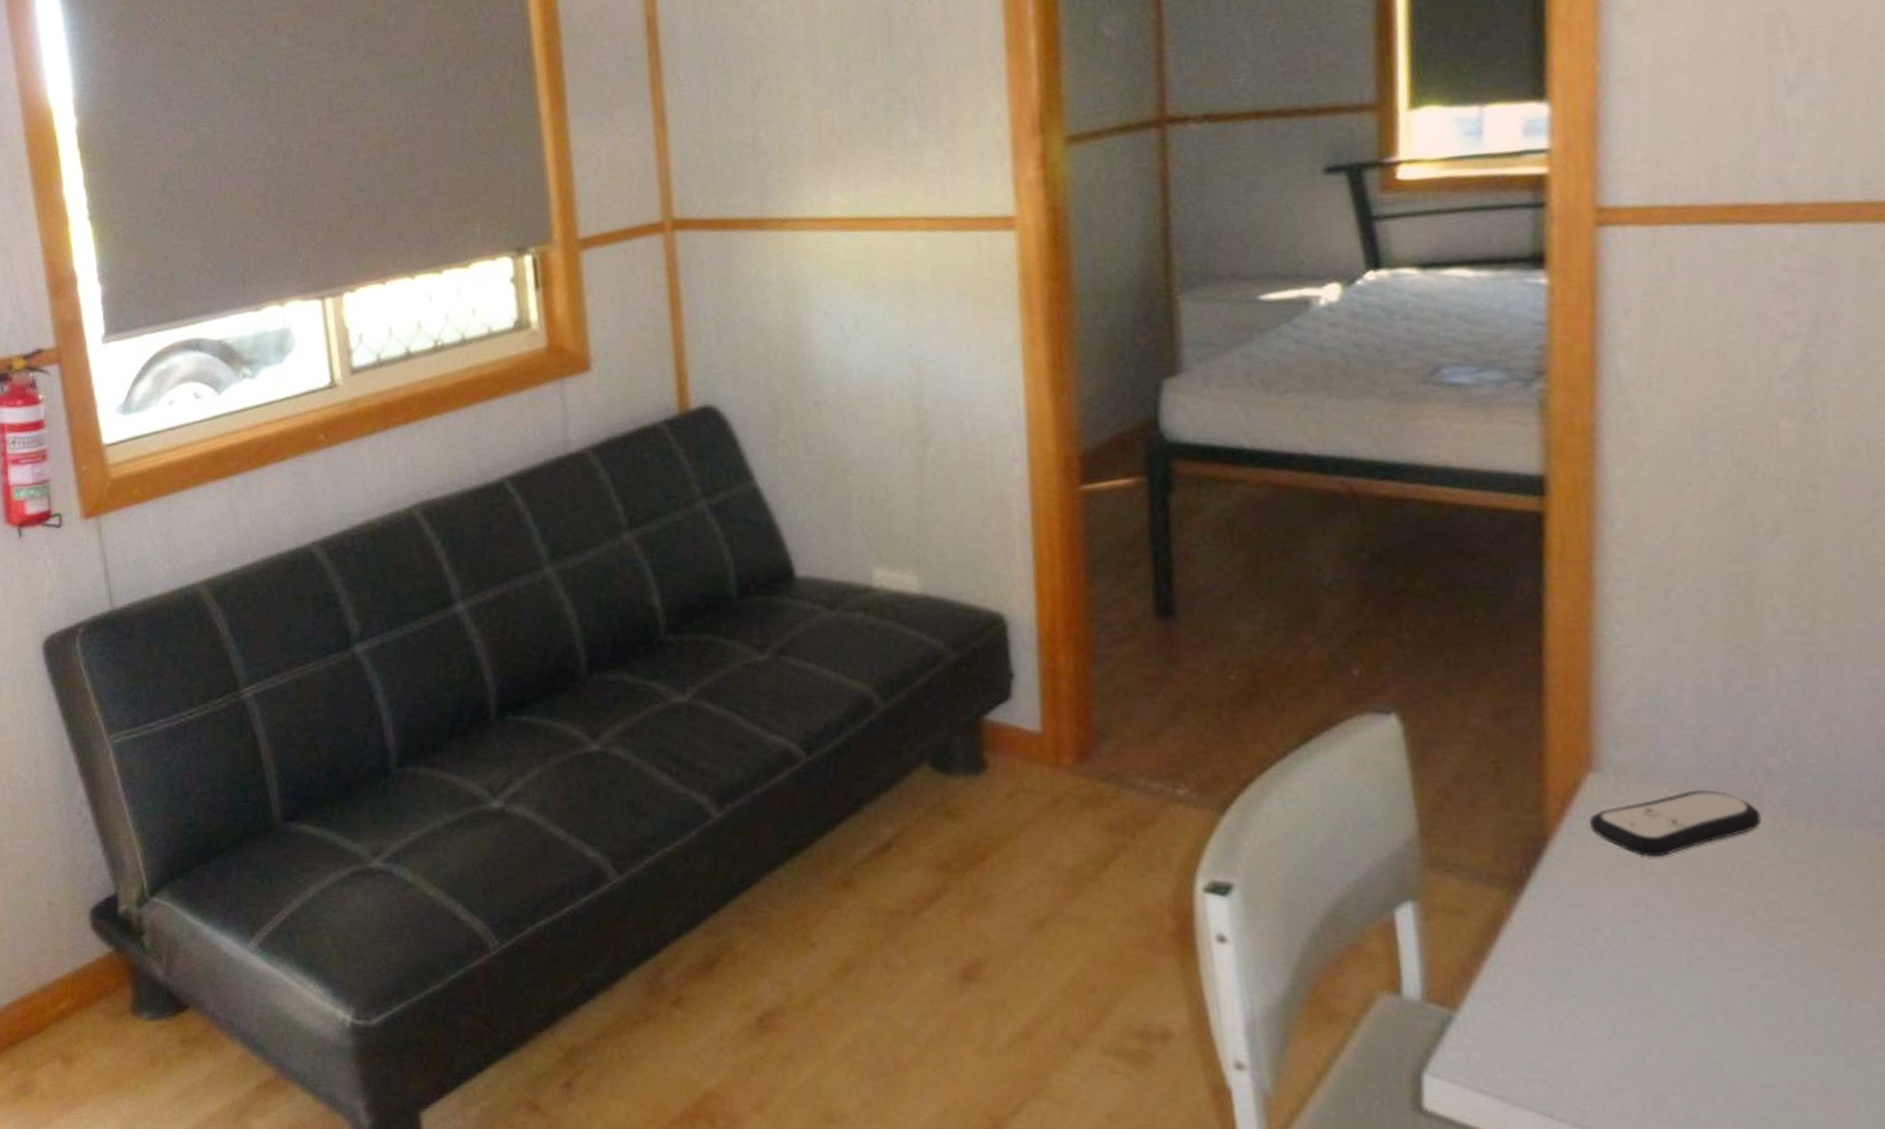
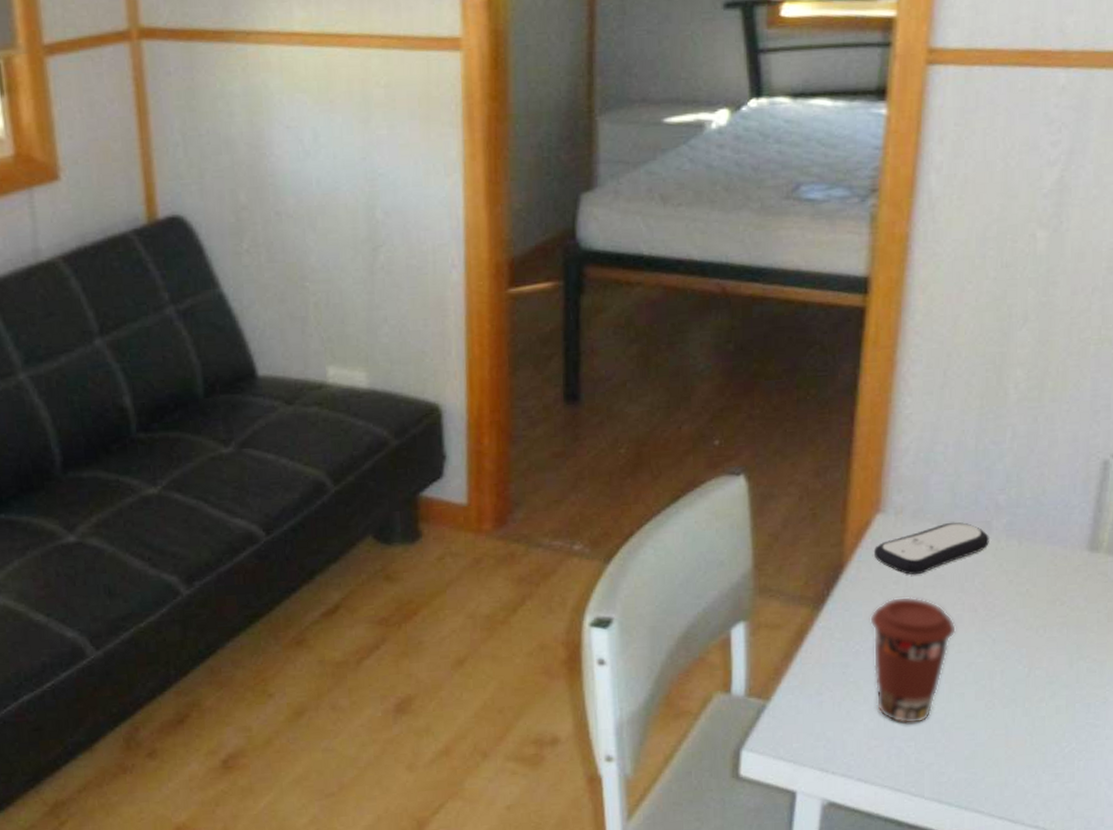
coffee cup: none [1593,885,1727,1064] -> present [870,596,957,725]

